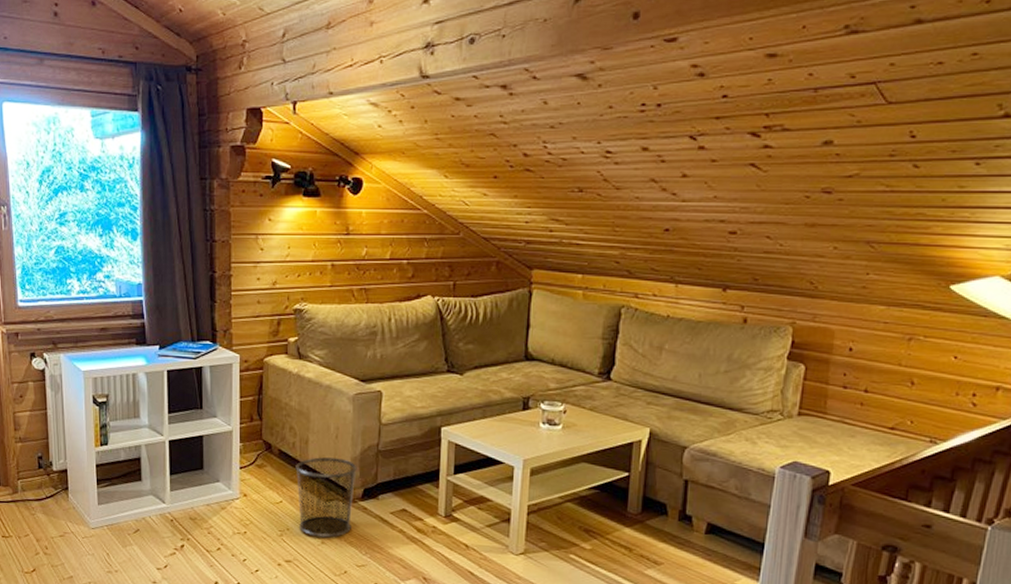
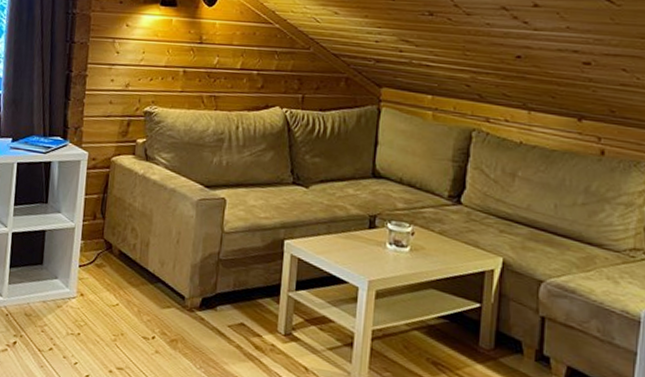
waste bin: present [295,457,357,538] -> none [134,261,197,347]

